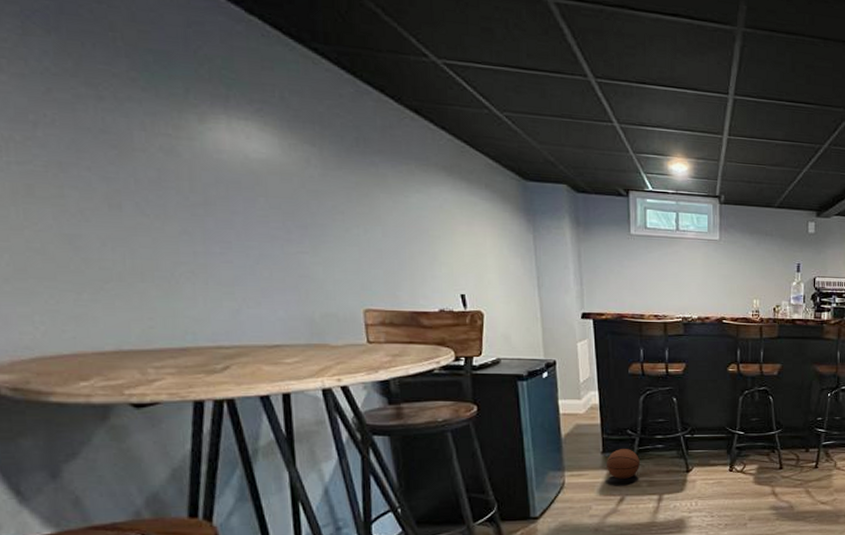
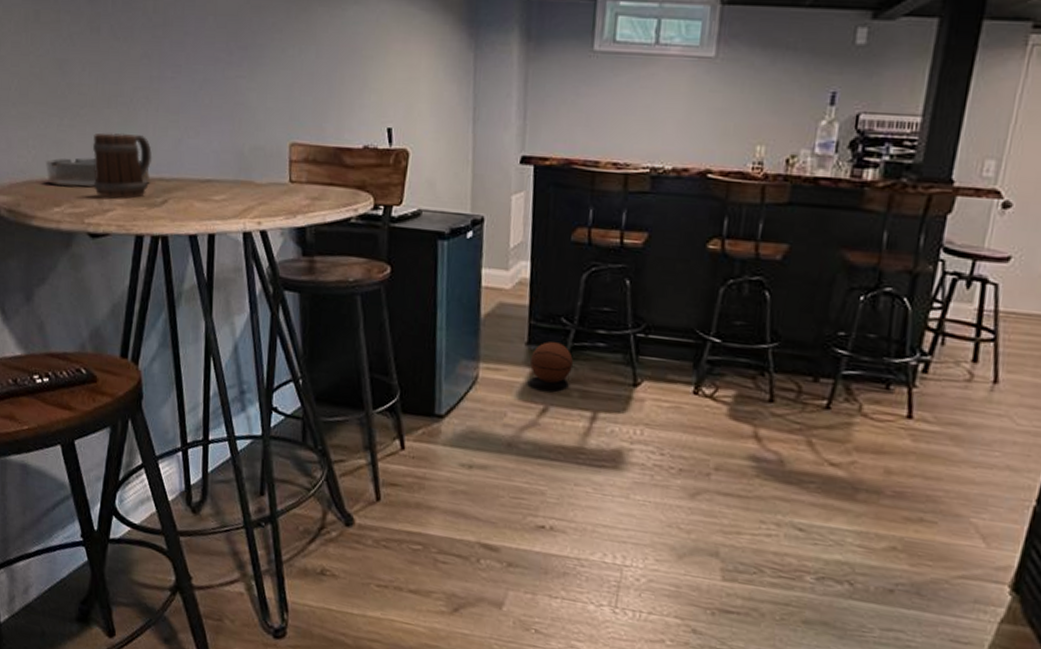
ashtray: none [62,331,206,360] -> present [46,157,150,187]
beer mug: none [125,305,206,369] -> present [92,132,153,199]

